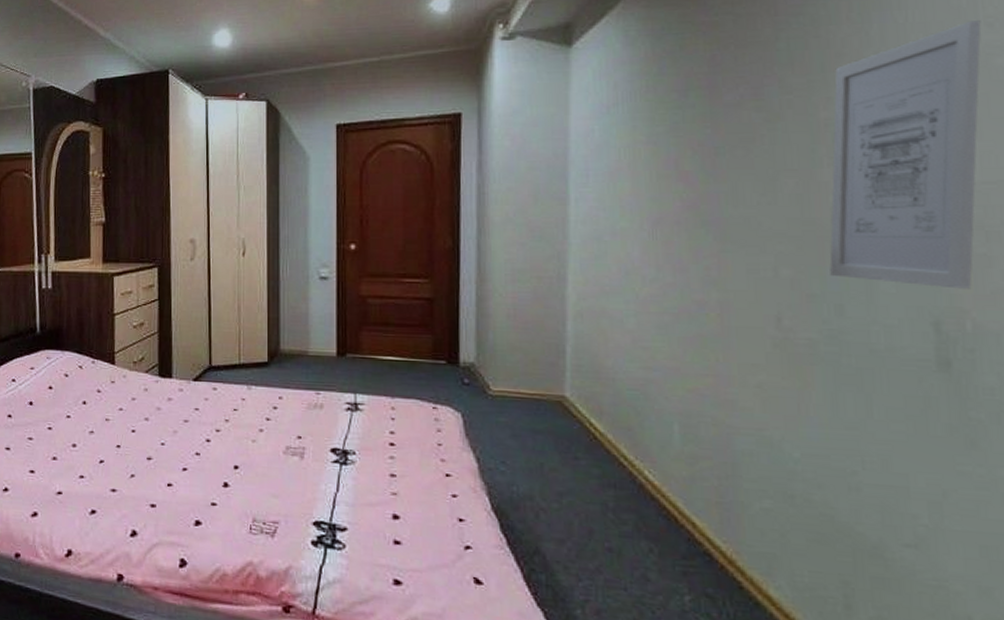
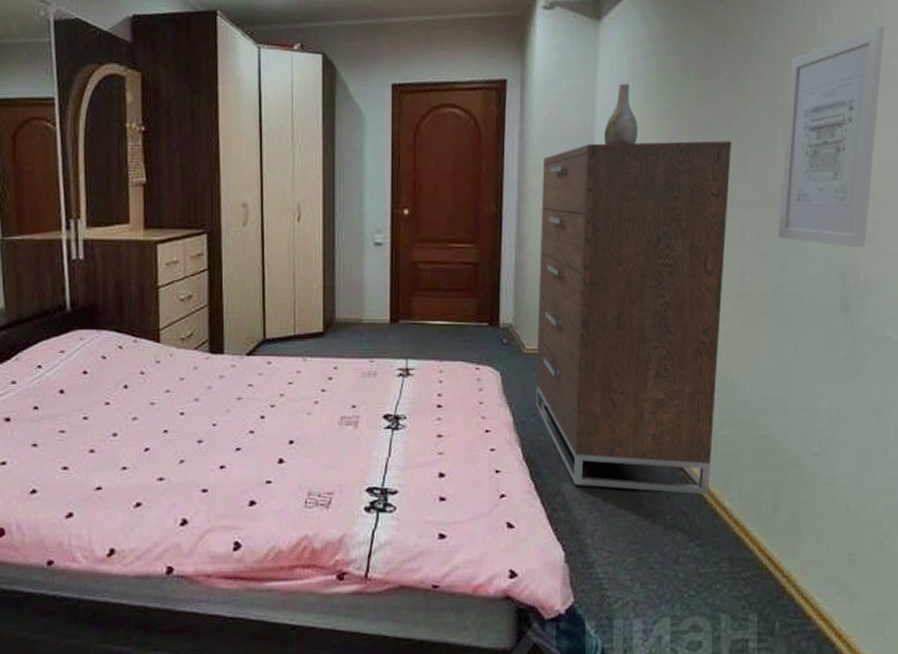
dresser: none [504,165,754,578] -> present [536,141,731,495]
vase: none [581,109,624,174] -> present [604,83,638,145]

